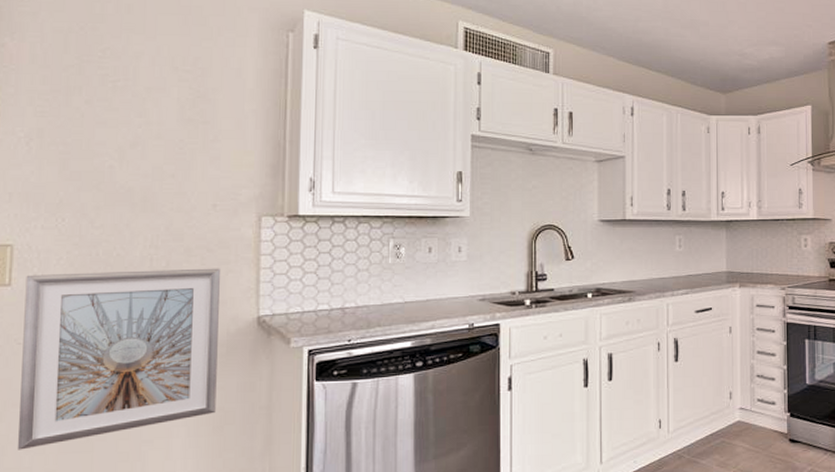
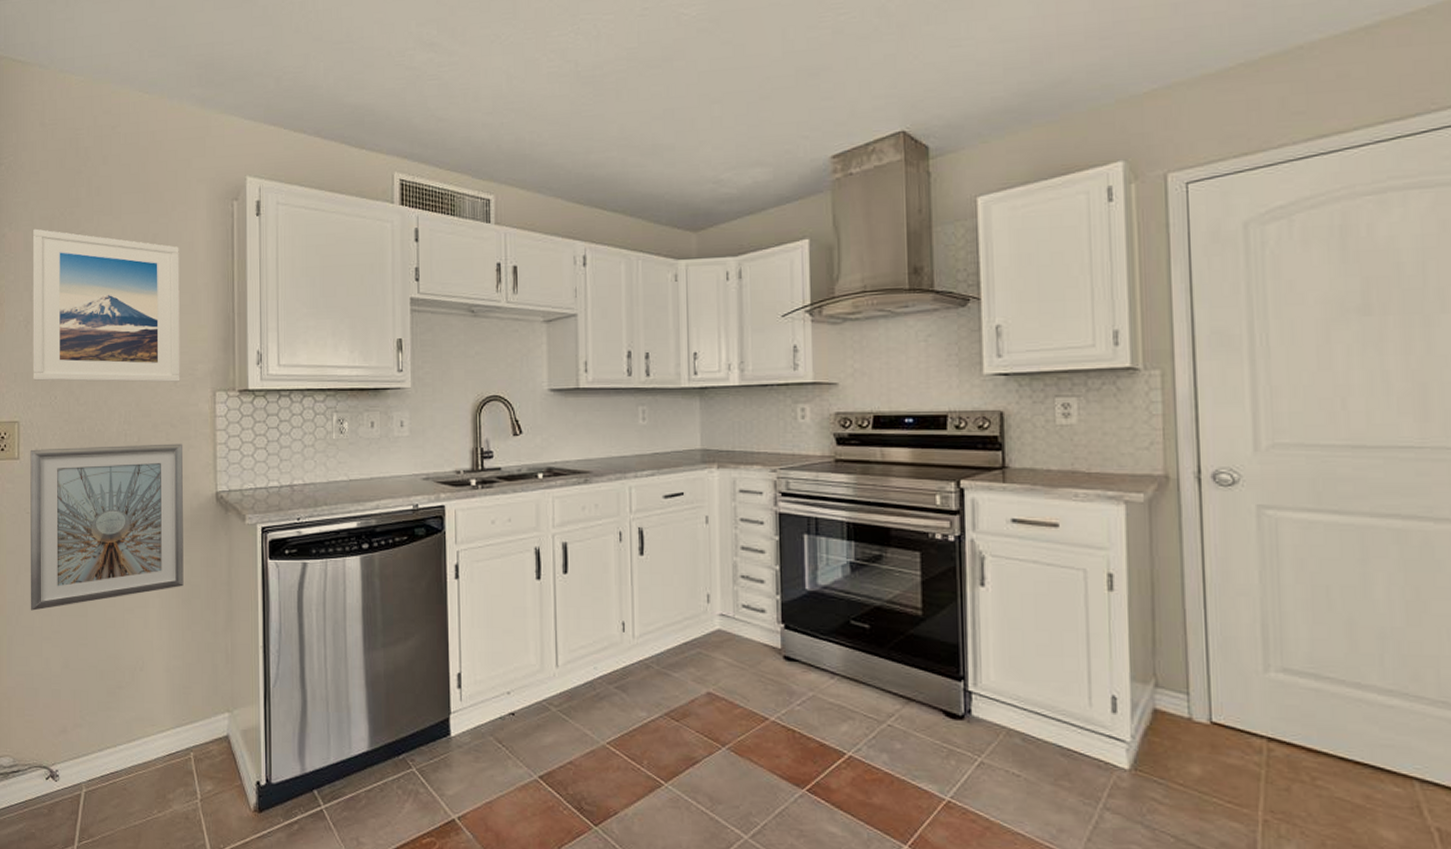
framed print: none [34,41,225,206] -> present [32,228,180,383]

